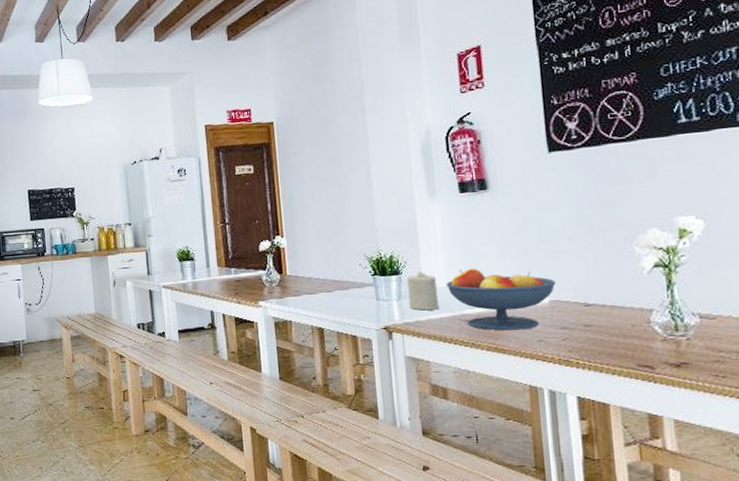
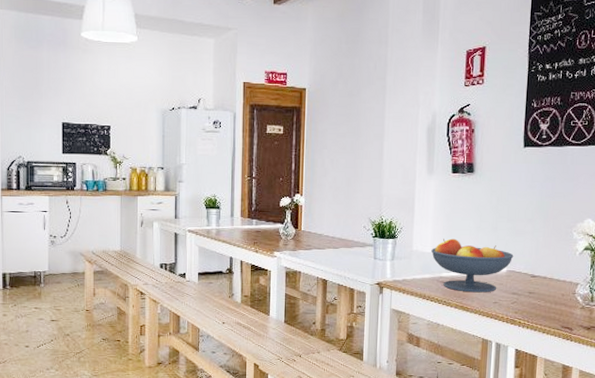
candle: present [407,270,440,311] -> none [400,236,424,271]

